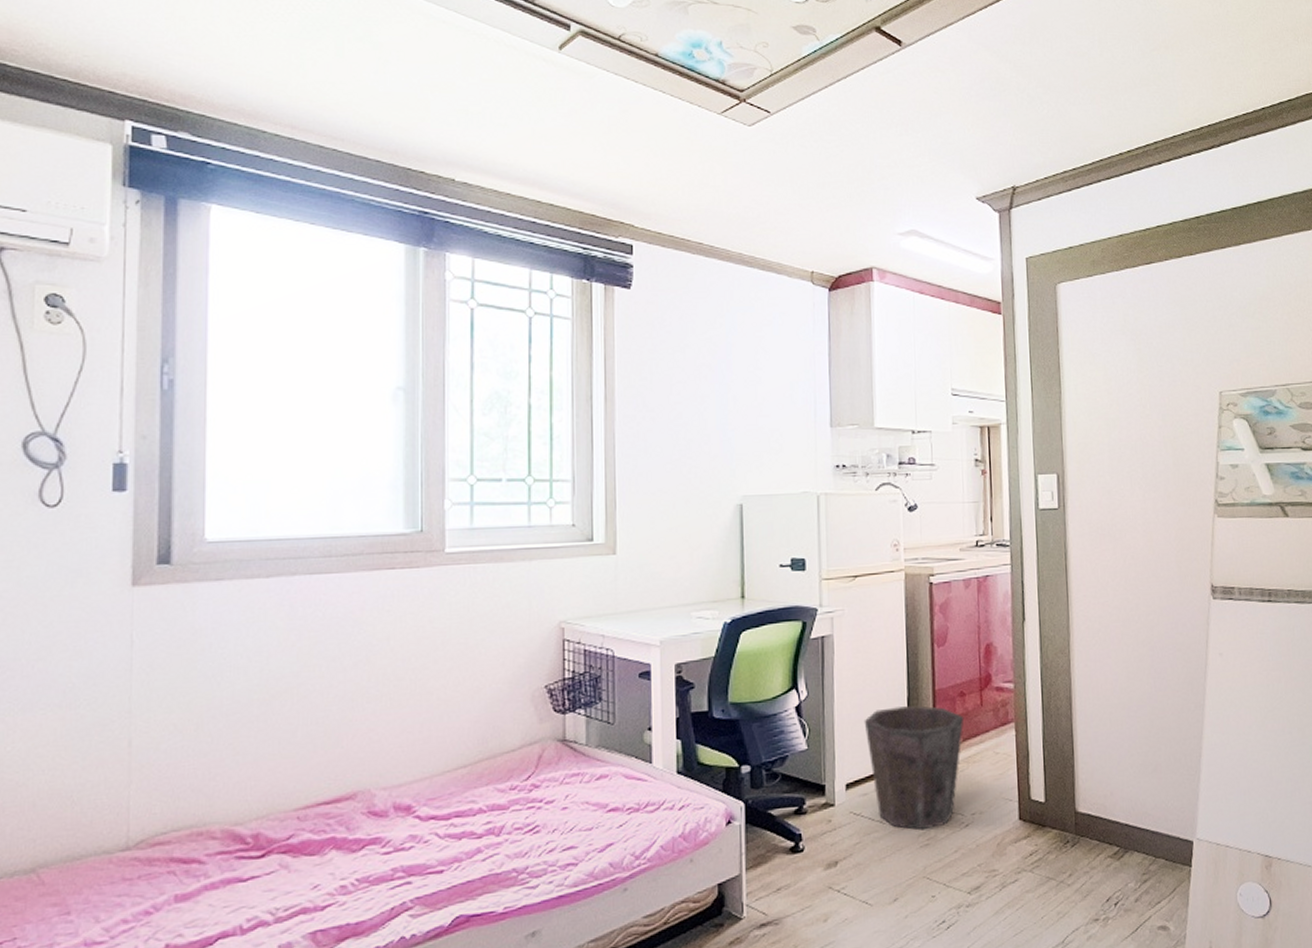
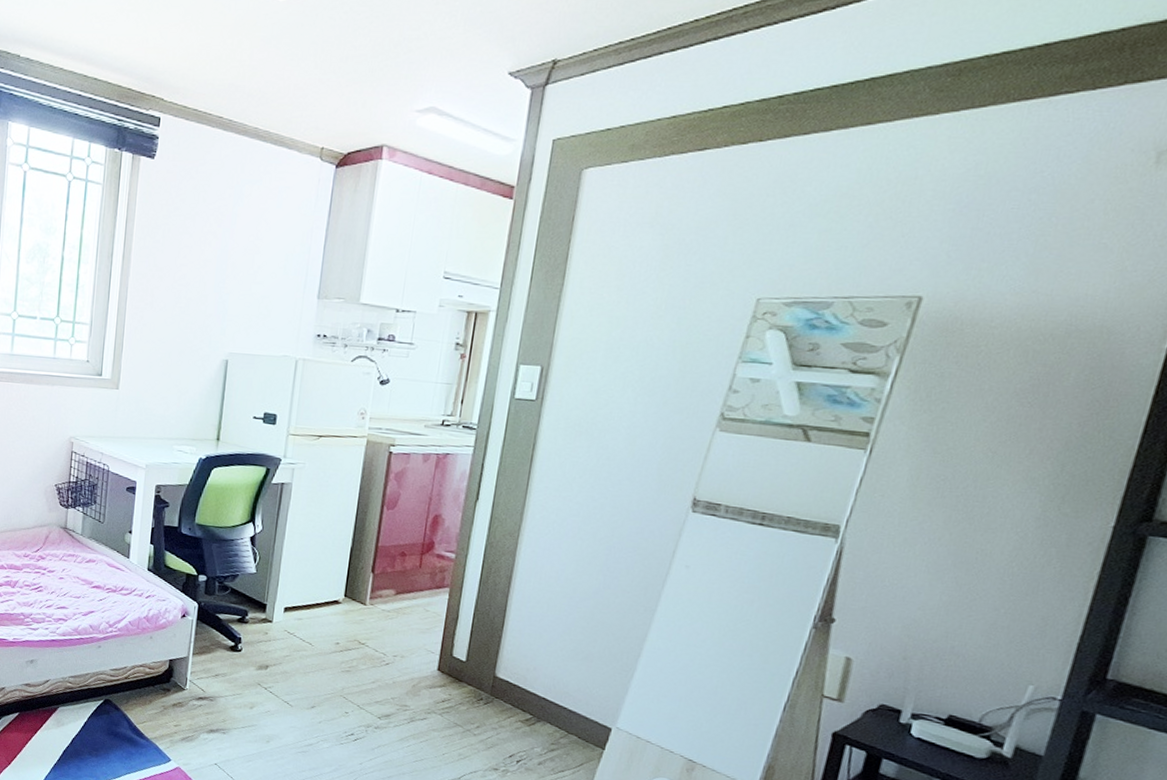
waste bin: present [864,705,964,831] -> none [308,553,402,659]

